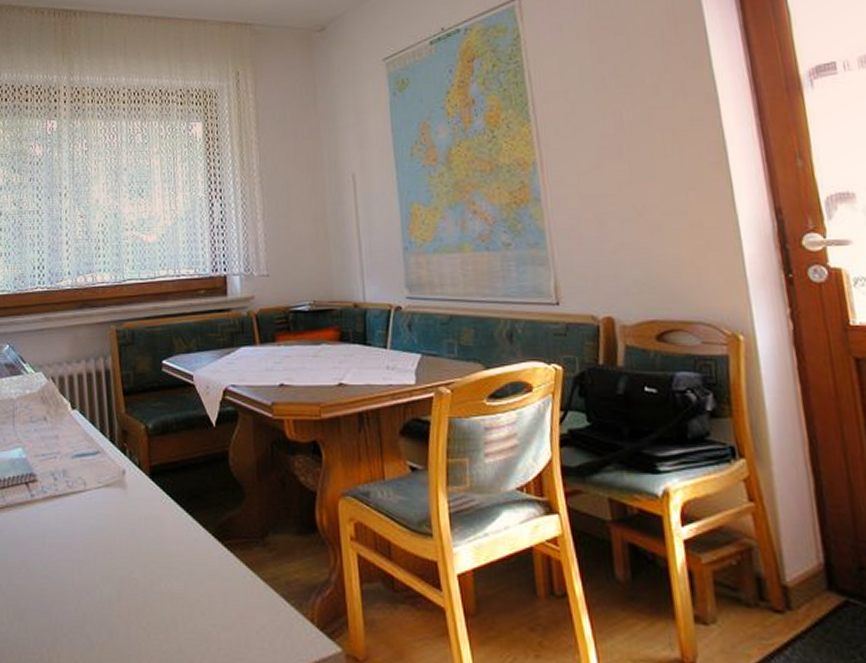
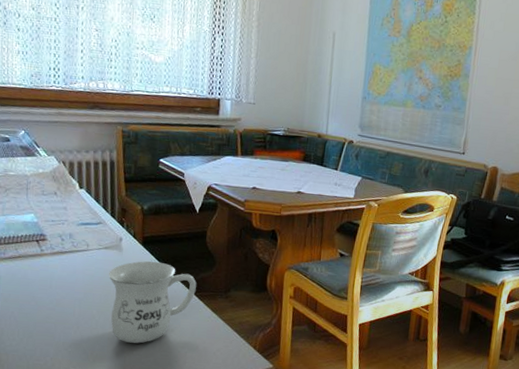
mug: none [112,499,223,622] -> present [109,261,197,344]

